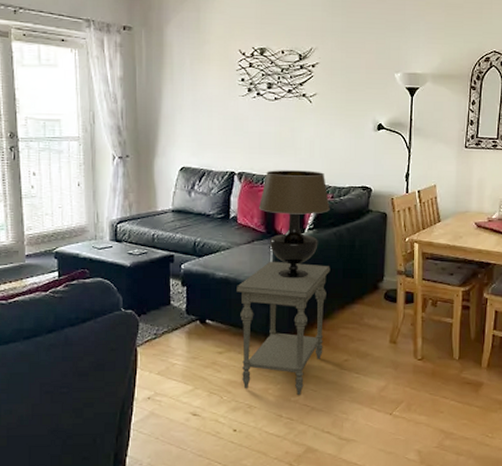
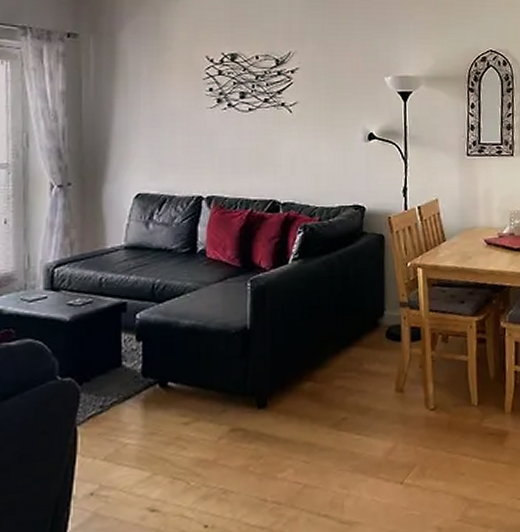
side table: present [237,261,330,396] -> none [206,301,321,471]
table lamp: present [259,170,330,278] -> none [233,190,318,322]

